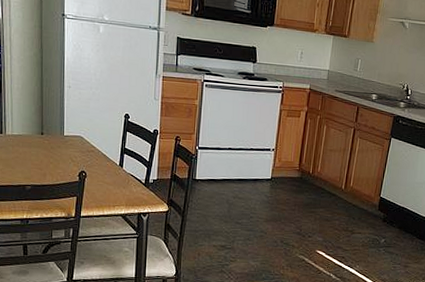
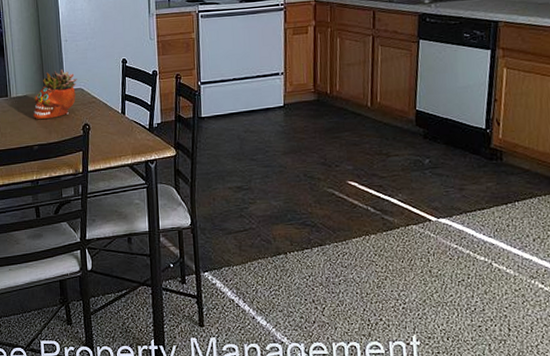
succulent planter: none [28,114,77,161] -> present [33,69,77,119]

